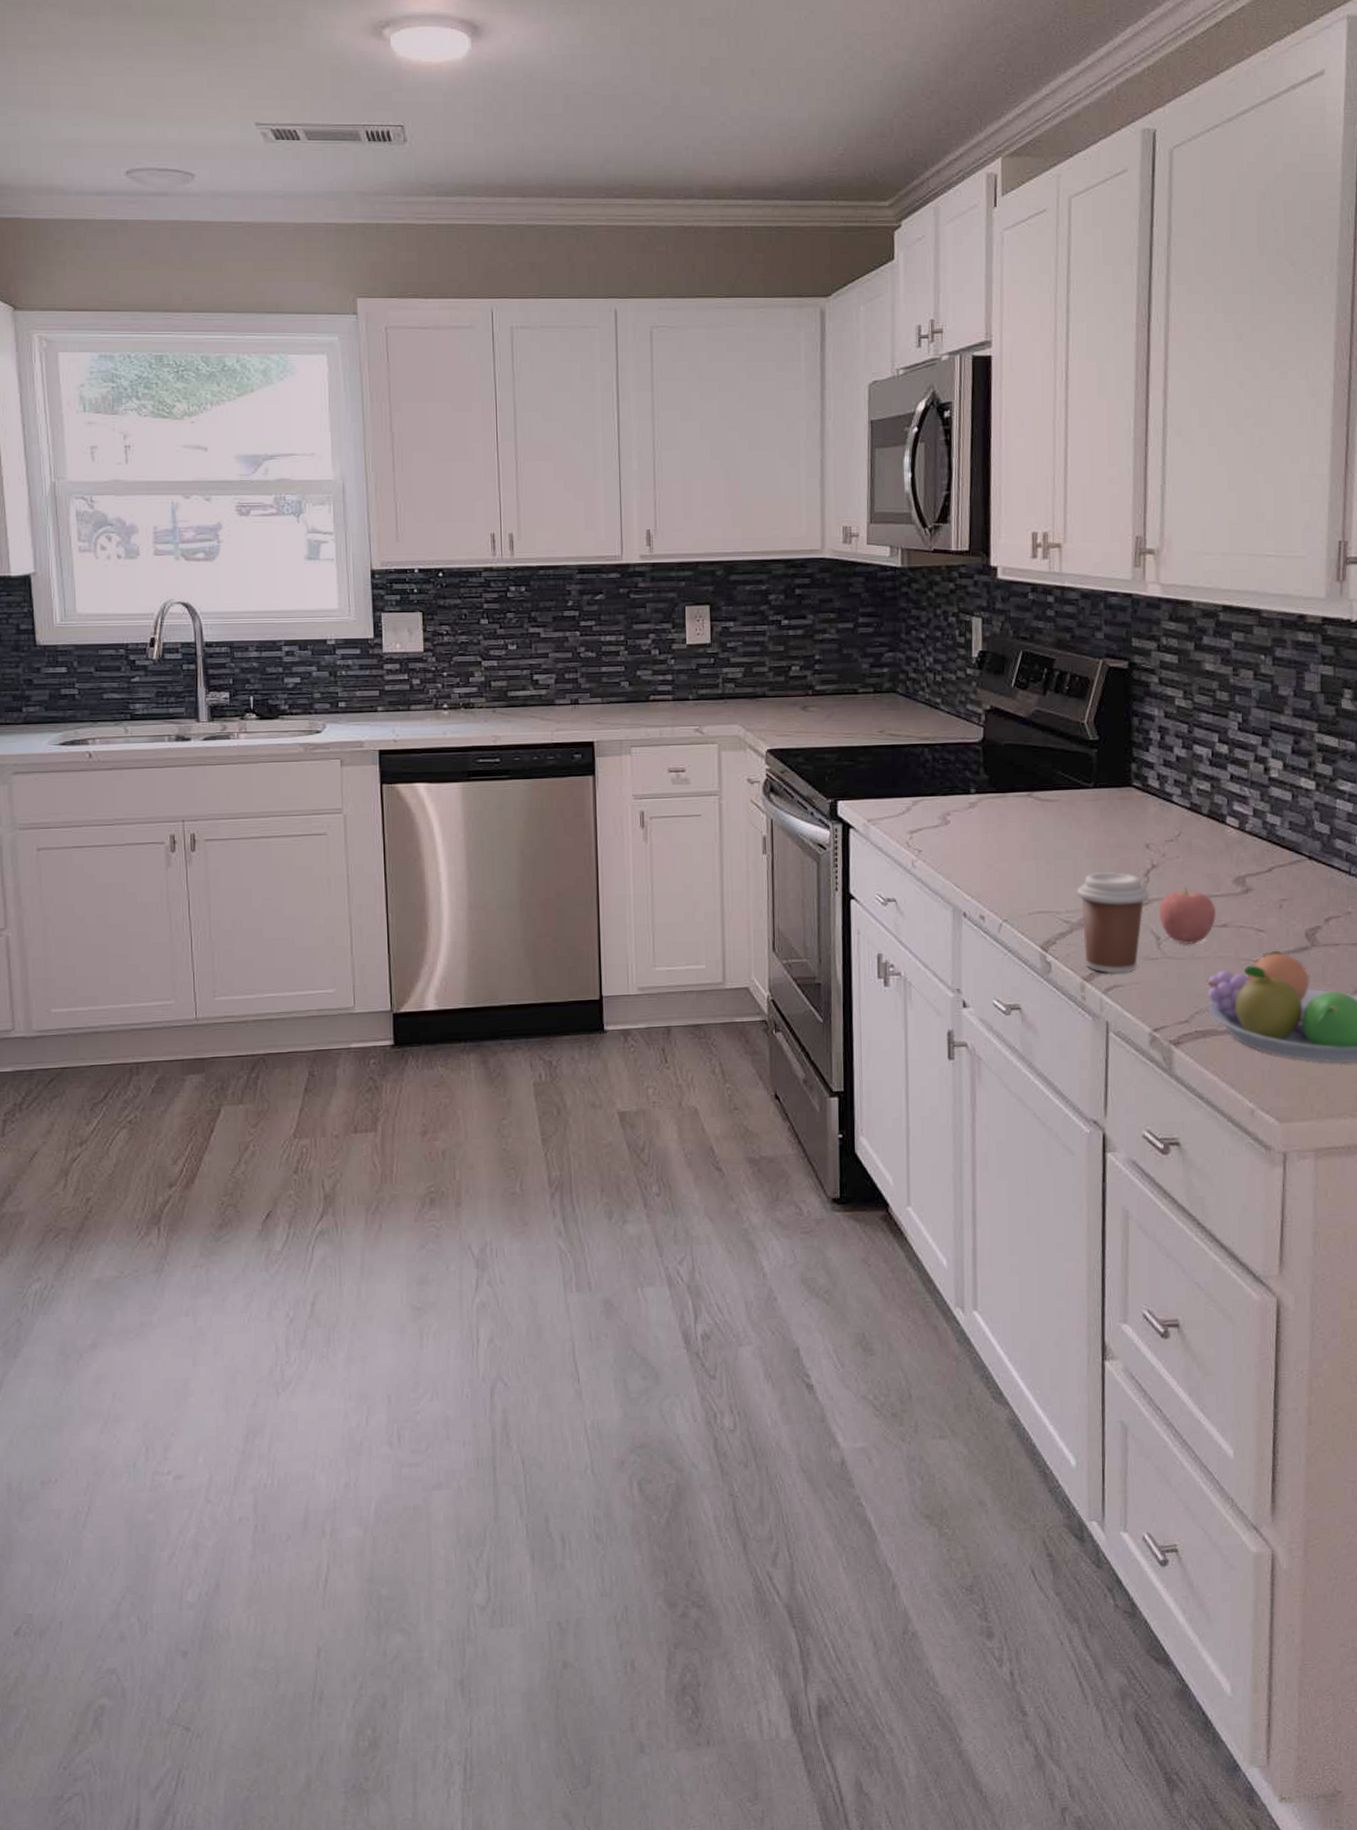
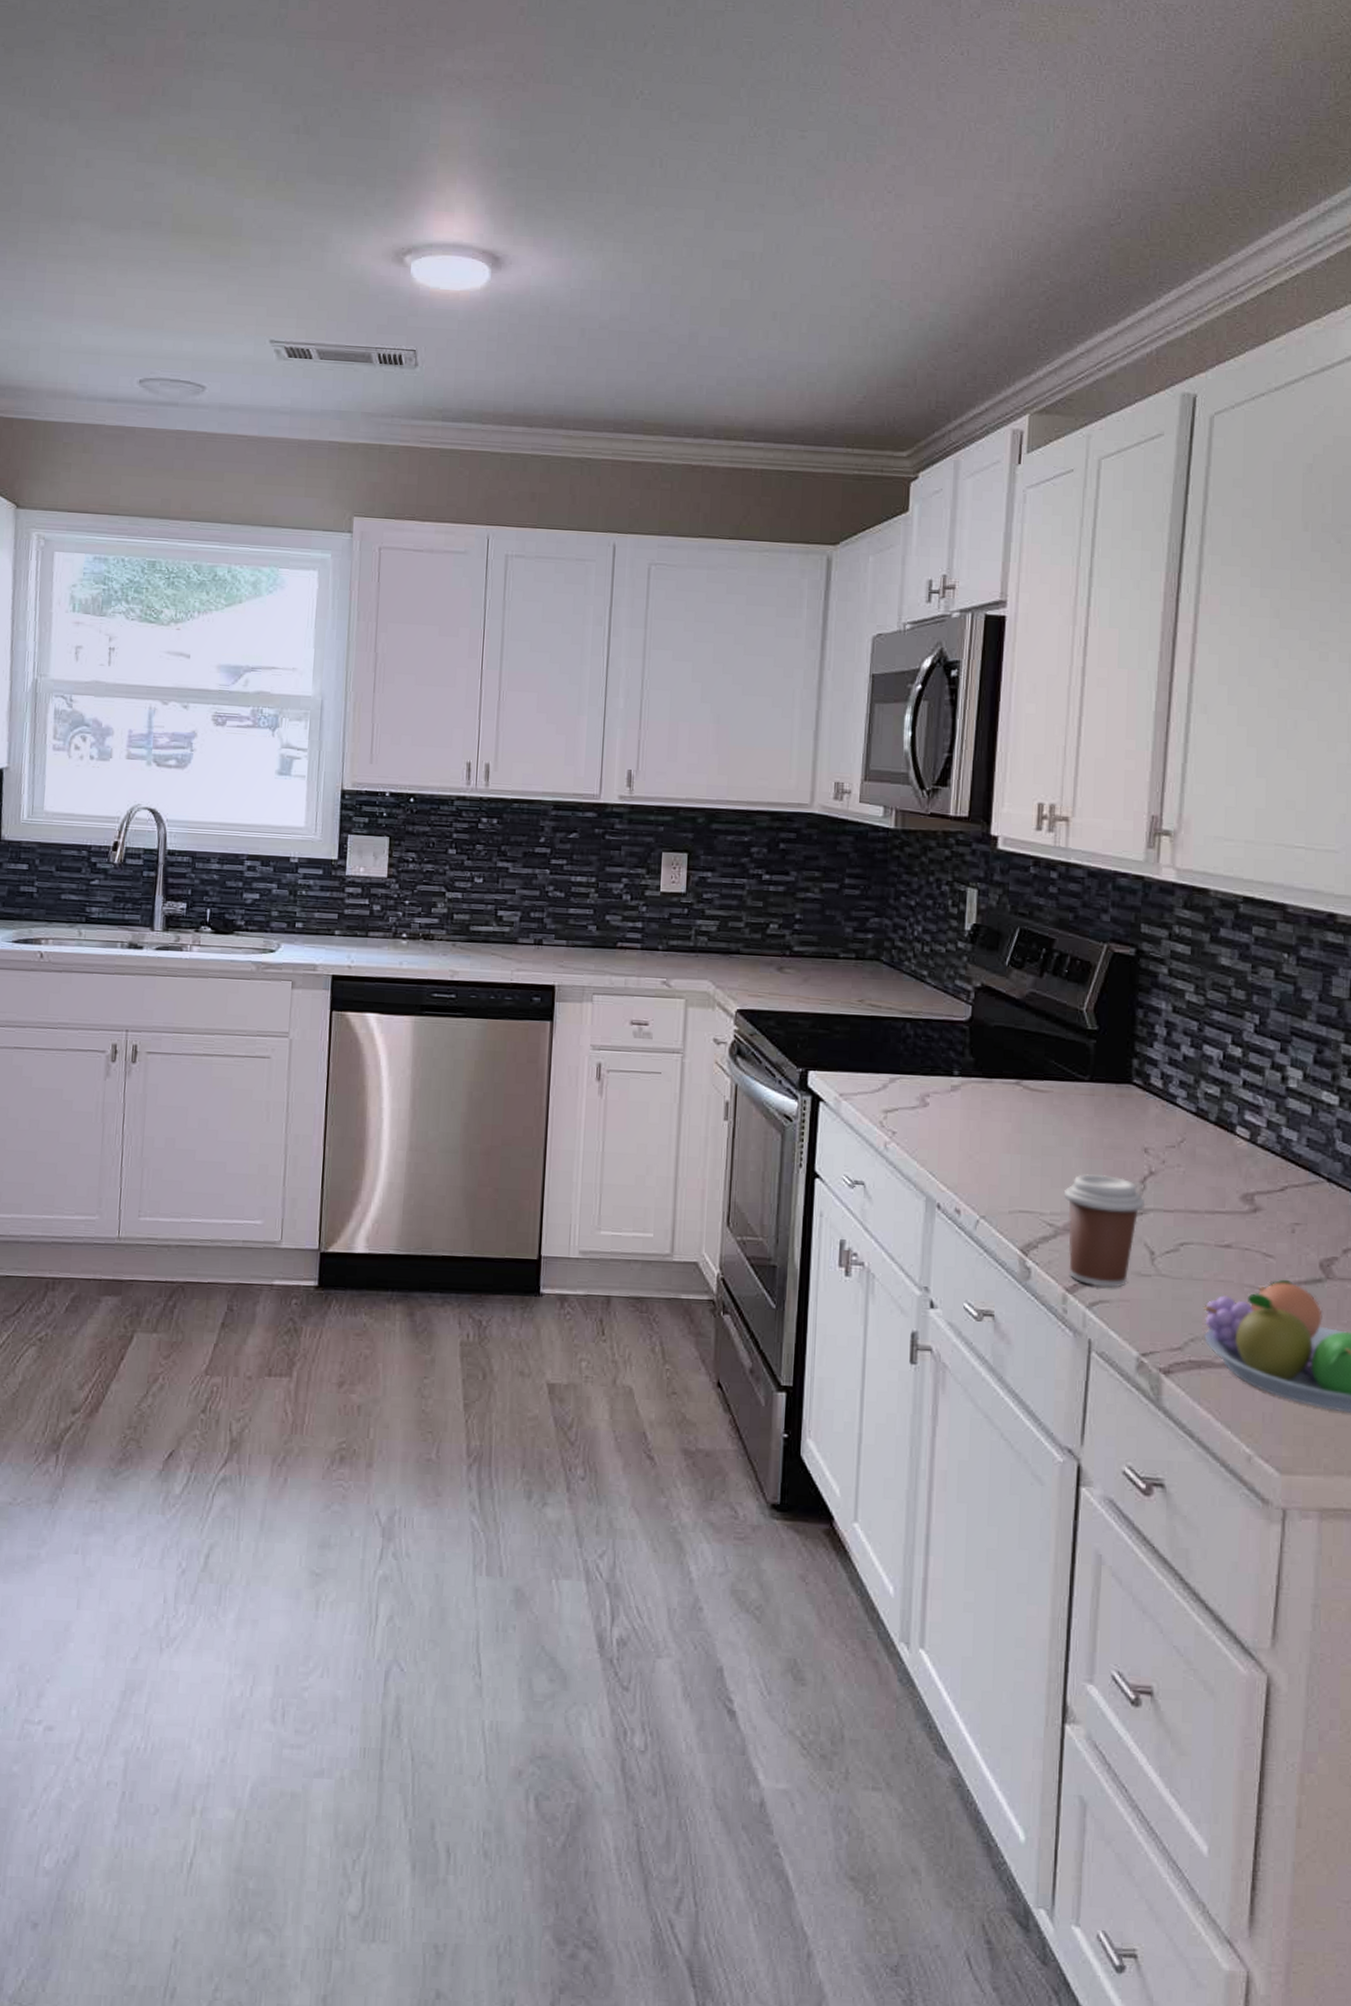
apple: present [1158,886,1216,945] -> none [1154,1198,1219,1264]

